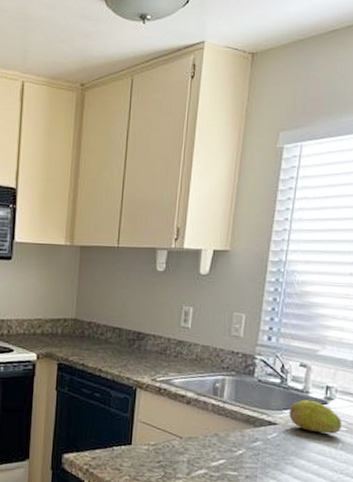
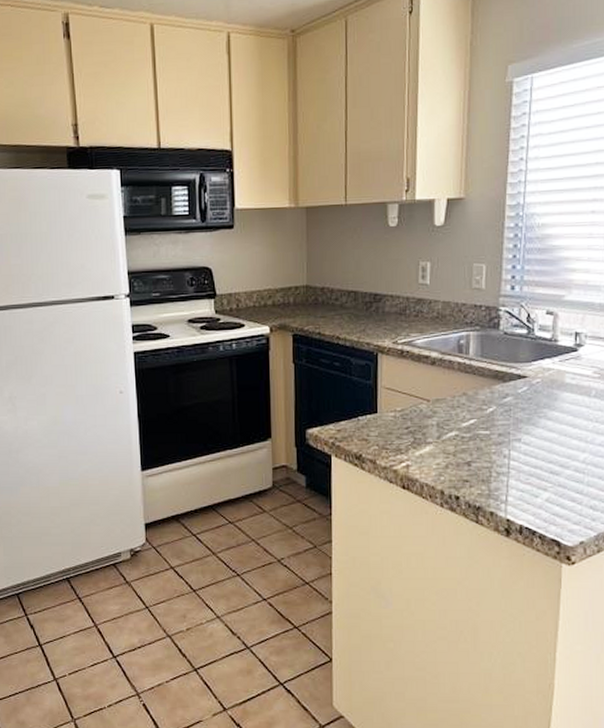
fruit: present [289,399,343,434] -> none [539,348,595,382]

